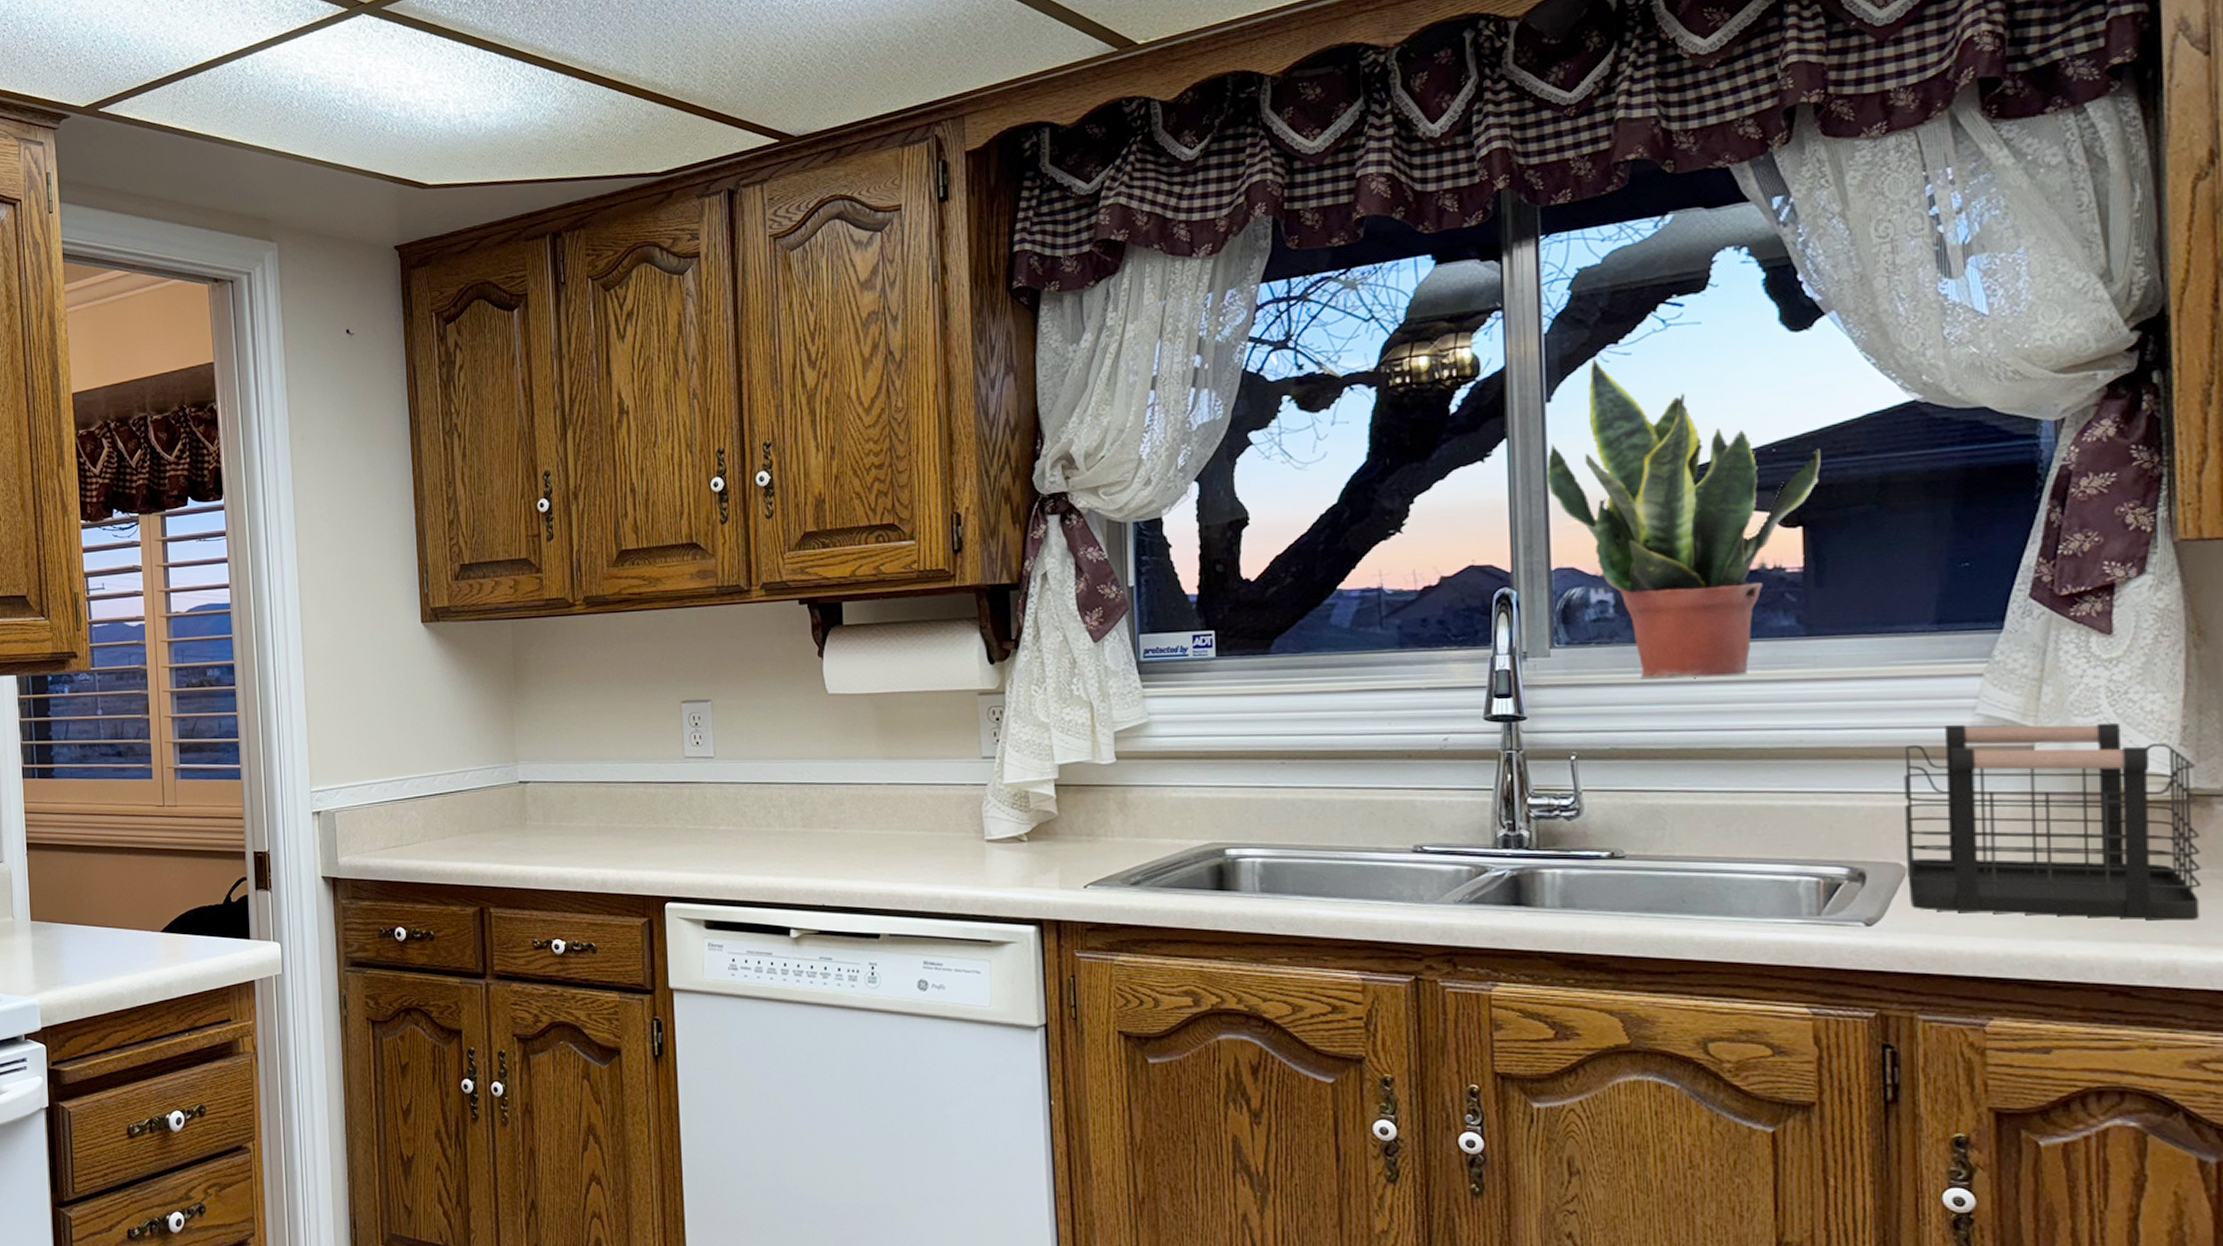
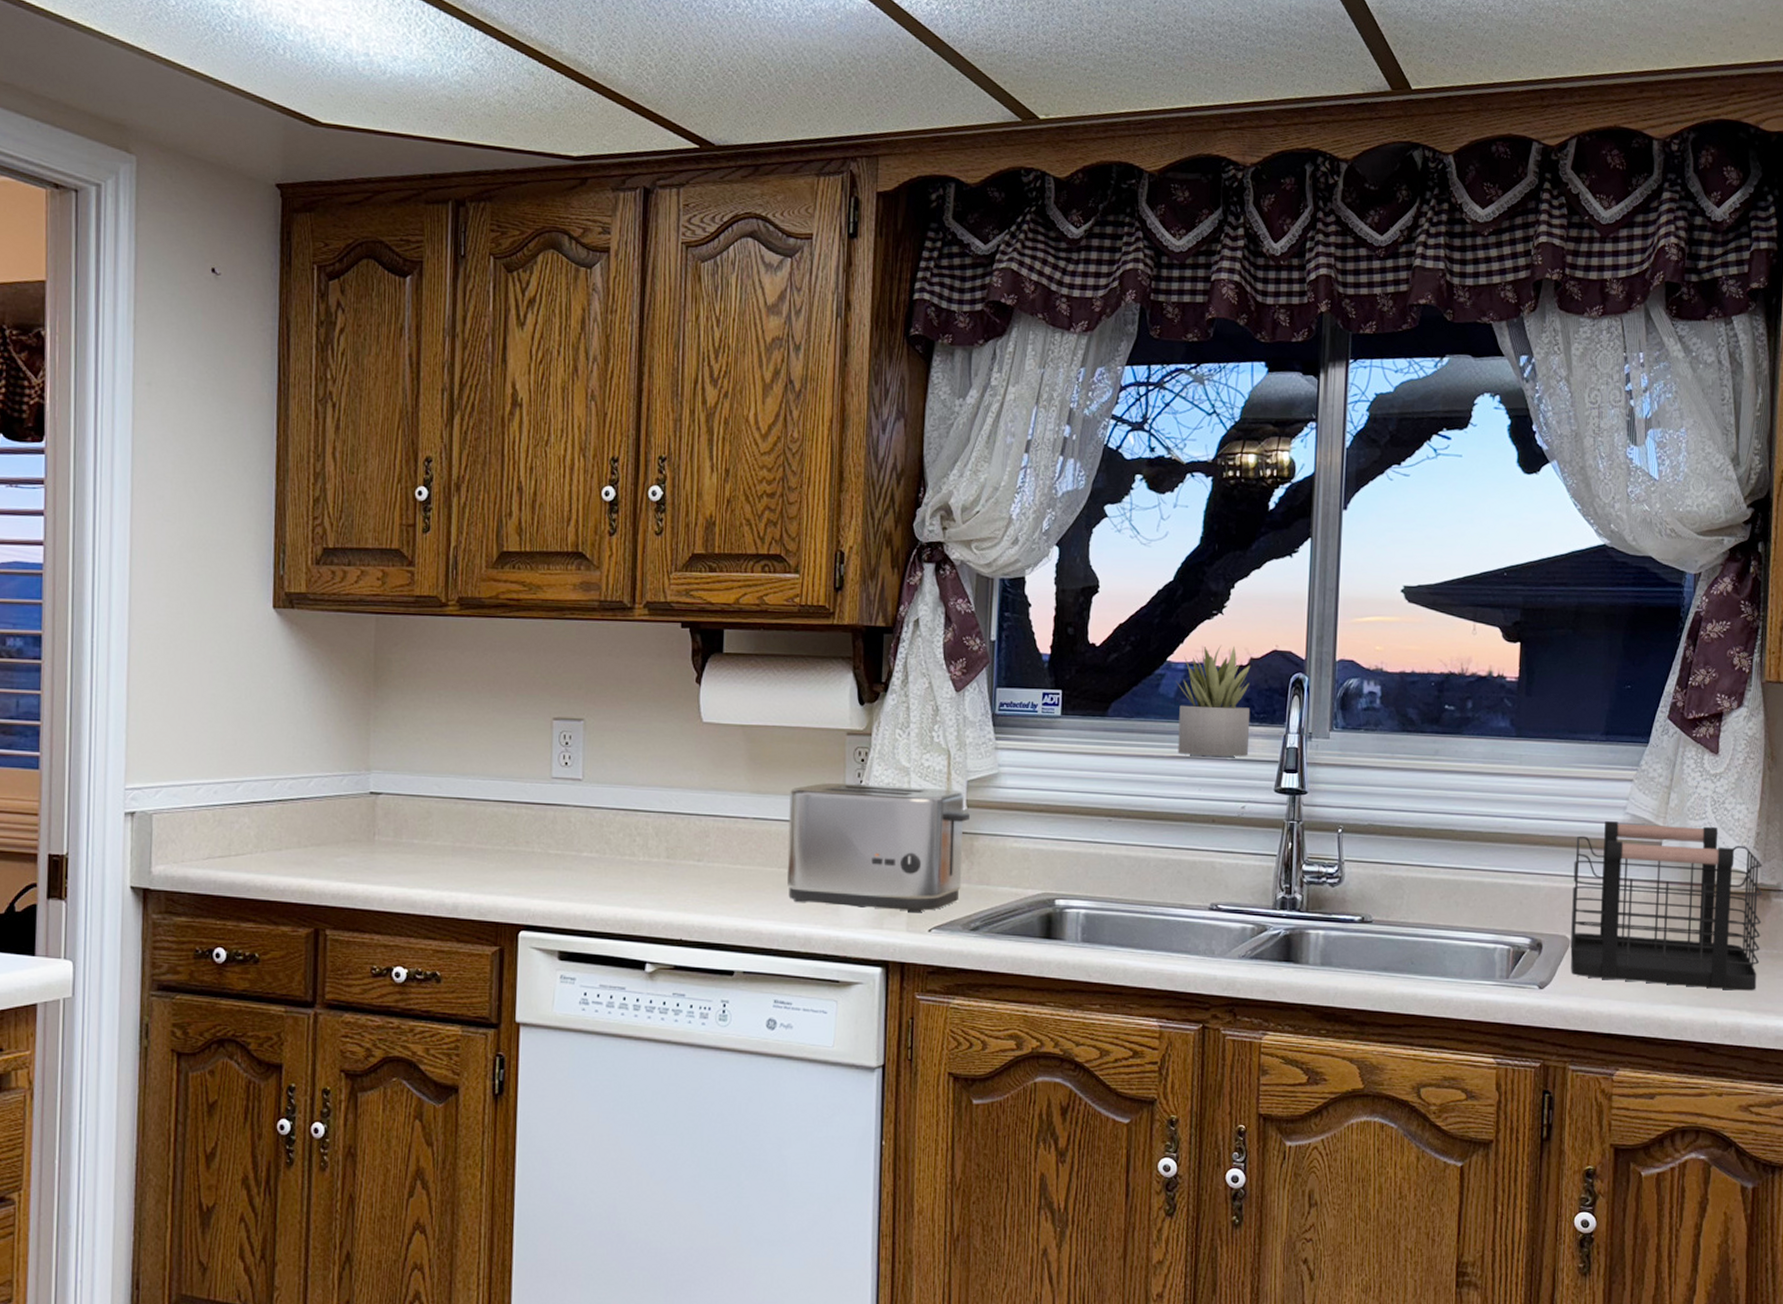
toaster: none [923,742,1120,870] -> present [787,782,970,913]
succulent plant: none [1350,565,1448,688] -> present [1175,645,1251,757]
potted plant: present [1547,358,1821,679] -> none [1339,475,1537,767]

